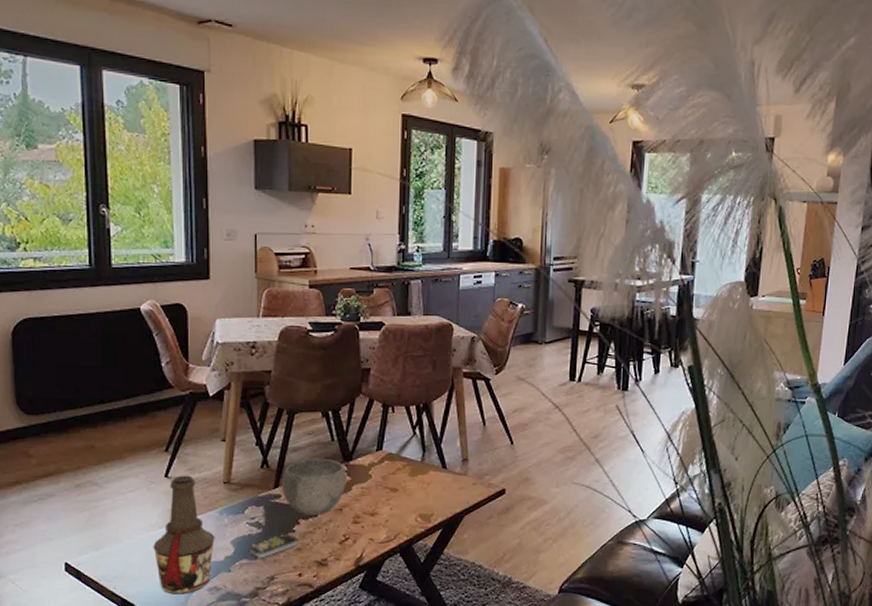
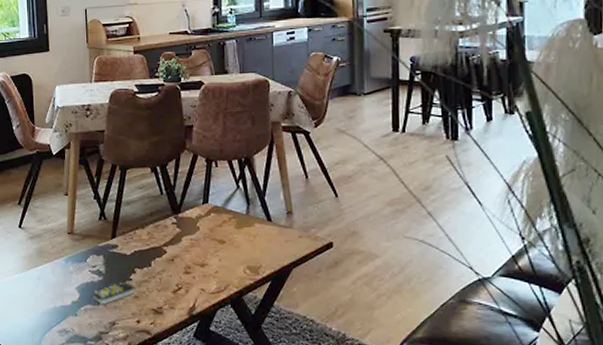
bottle: present [153,475,215,595] -> none [11,226,63,335]
bowl: present [281,458,347,515] -> none [117,210,177,265]

